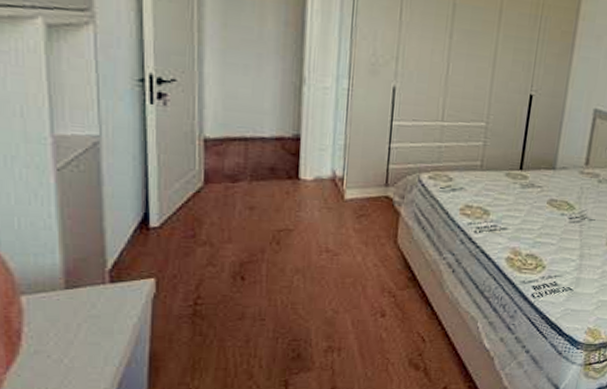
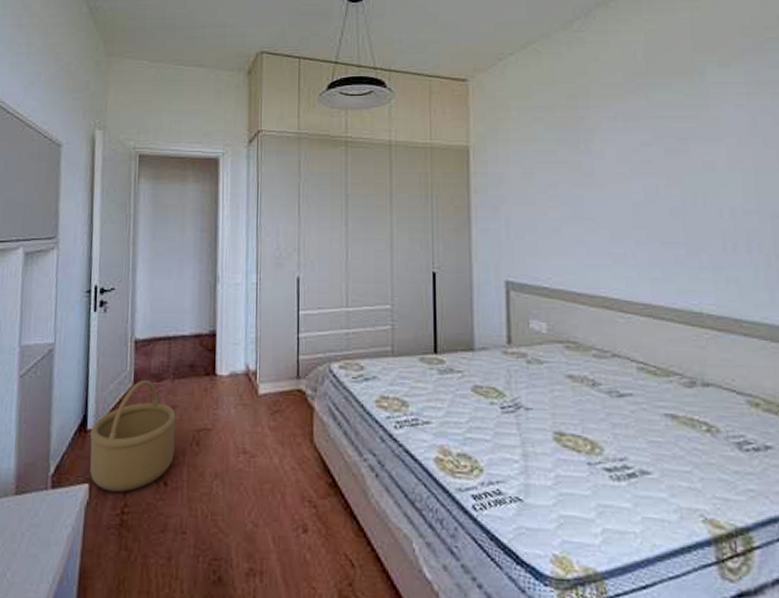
basket: none [153,179,254,286] -> present [89,379,176,492]

